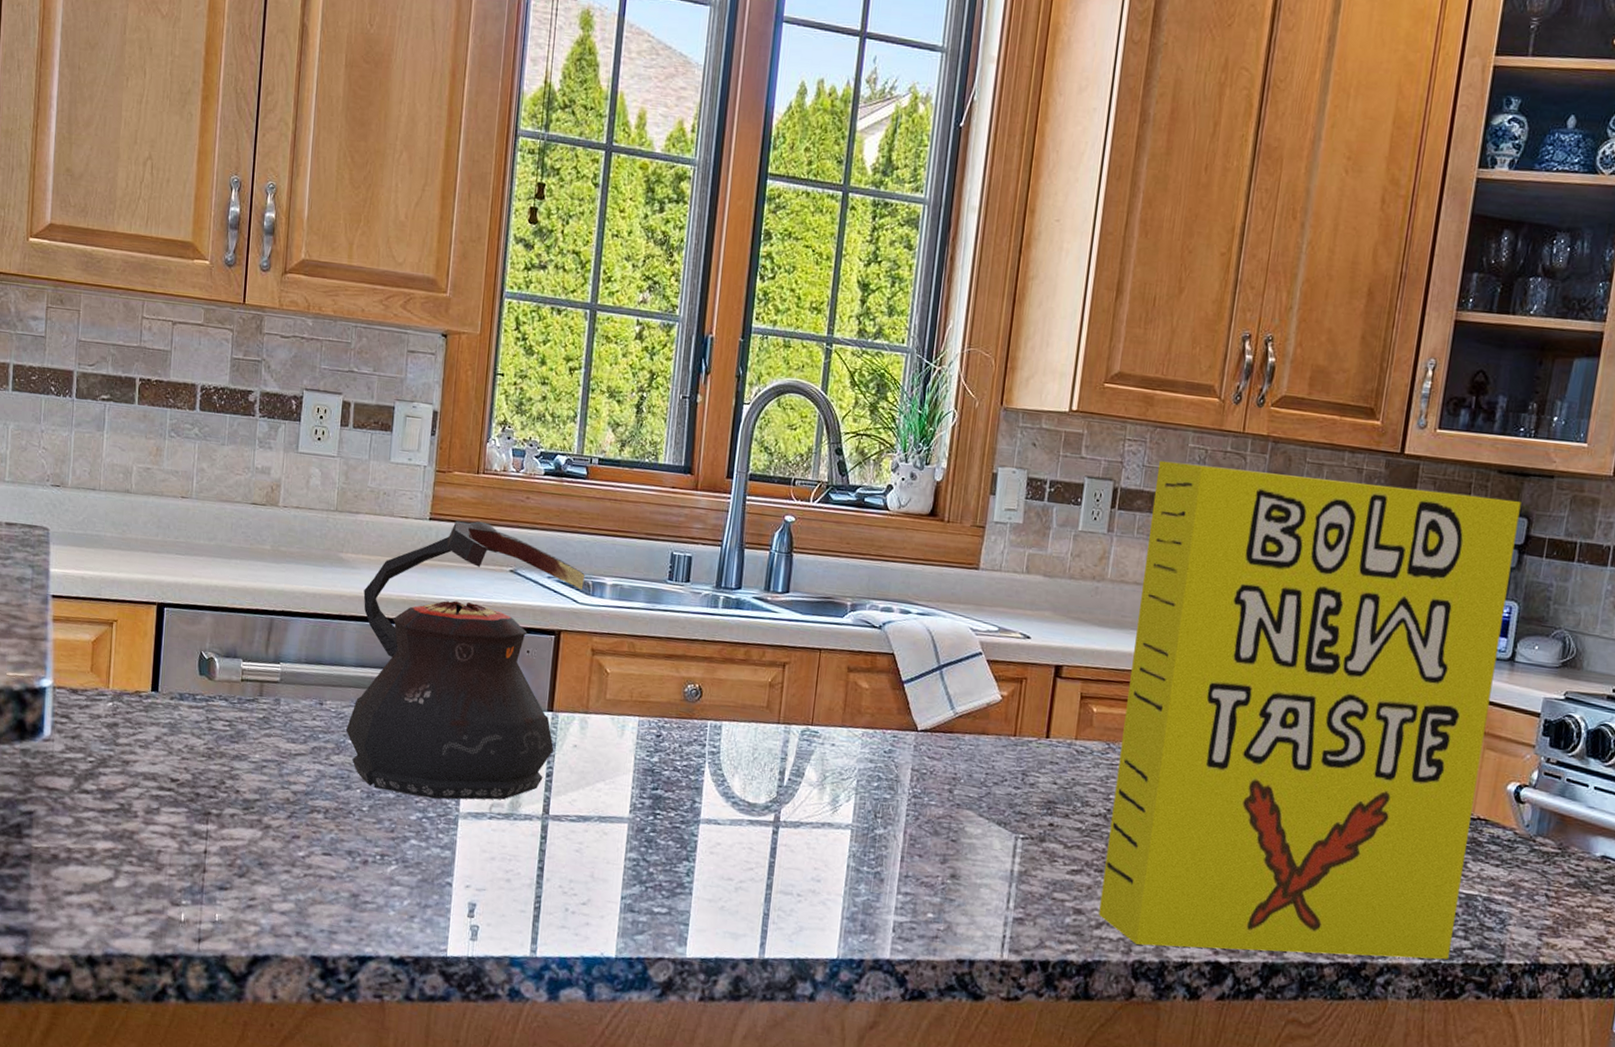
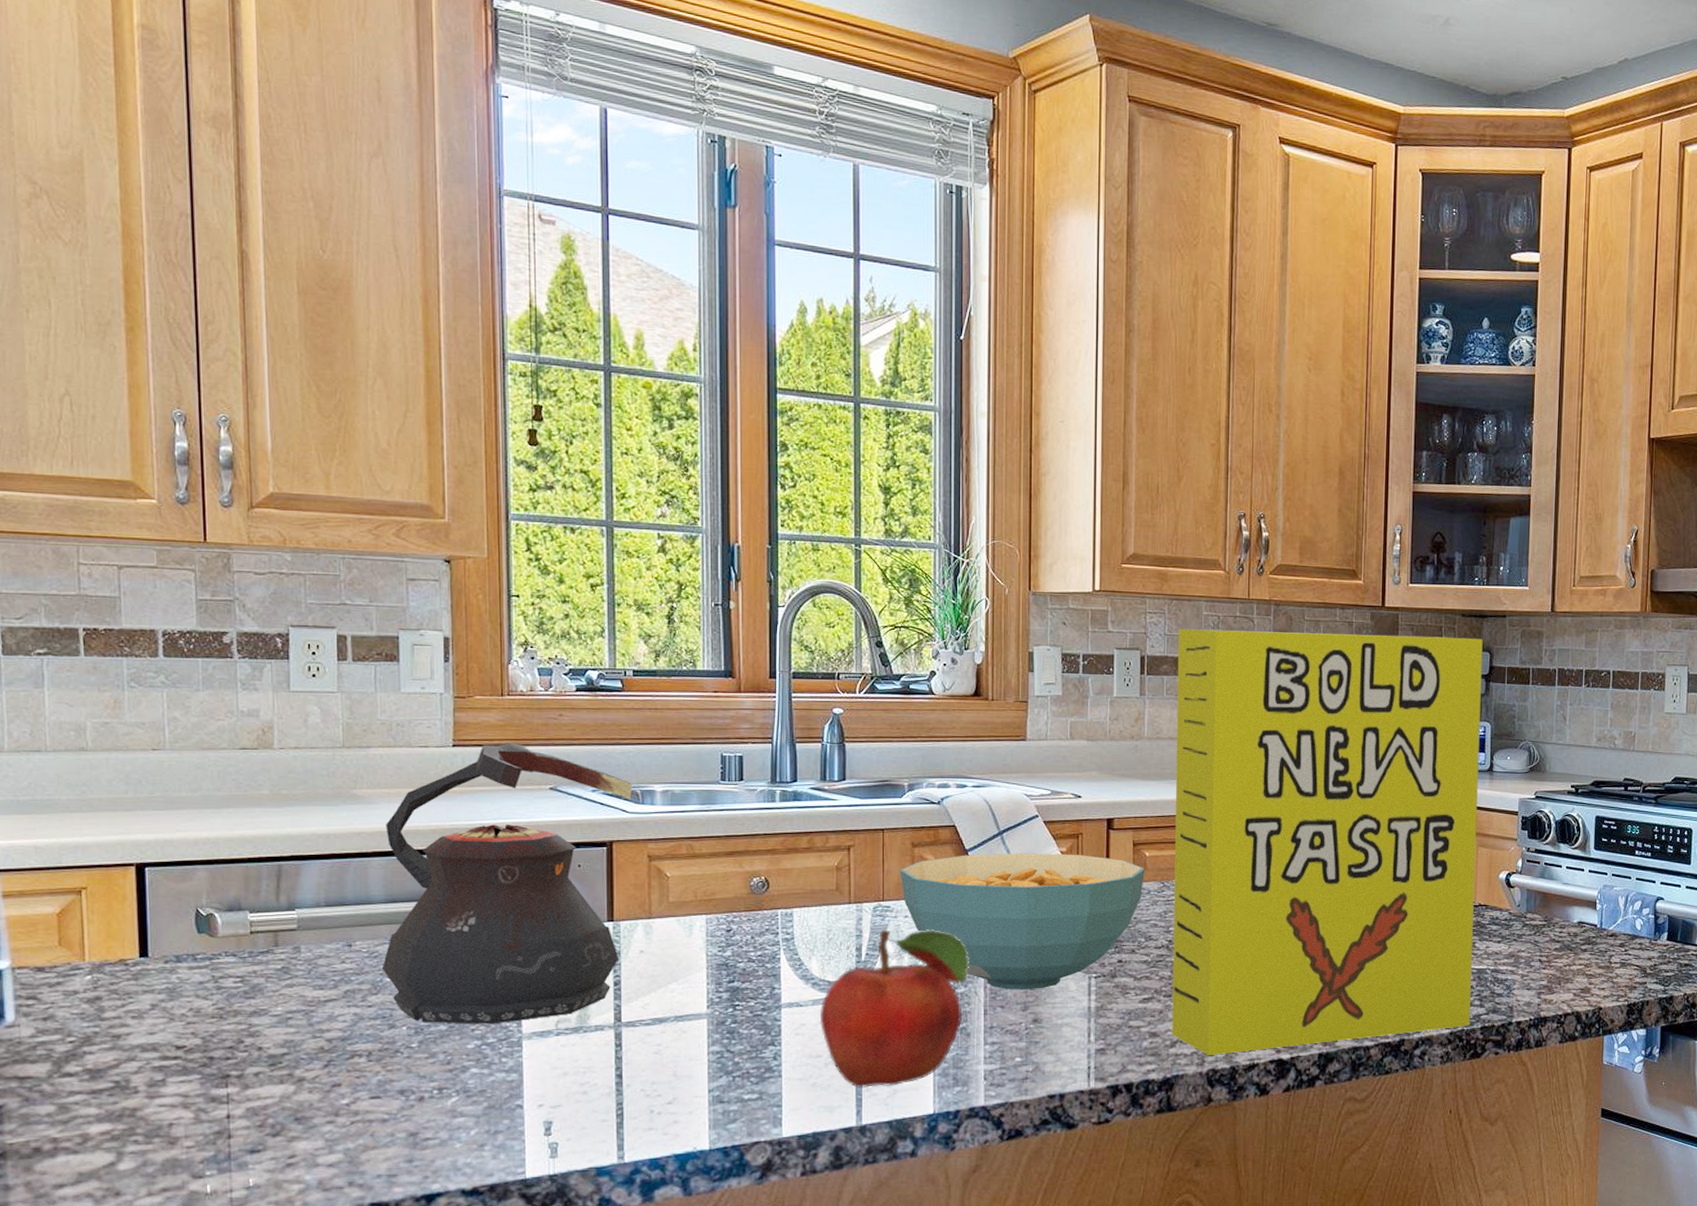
fruit: none [735,755,892,923] -> present [820,929,969,1088]
cereal bowl: none [832,686,1091,843] -> present [900,853,1146,990]

